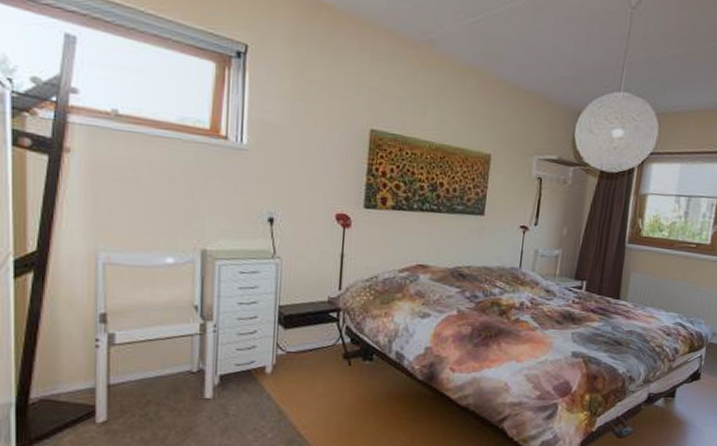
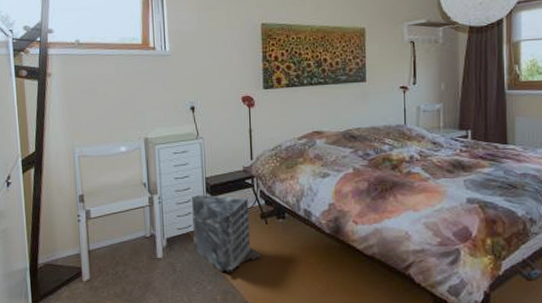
architectural model: none [255,325,343,418] -> present [192,194,264,272]

